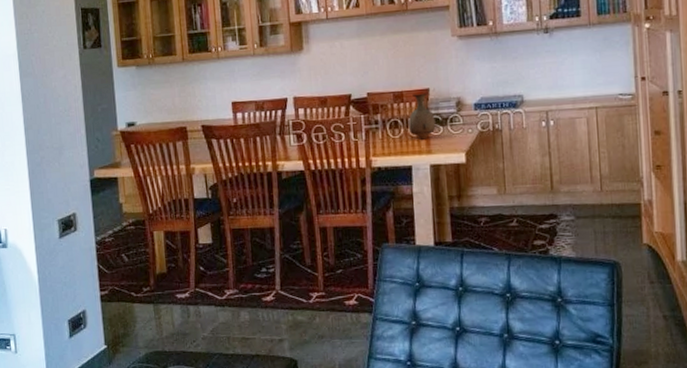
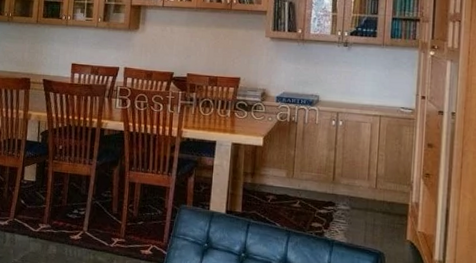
vase: present [408,93,436,141] -> none [218,80,242,122]

